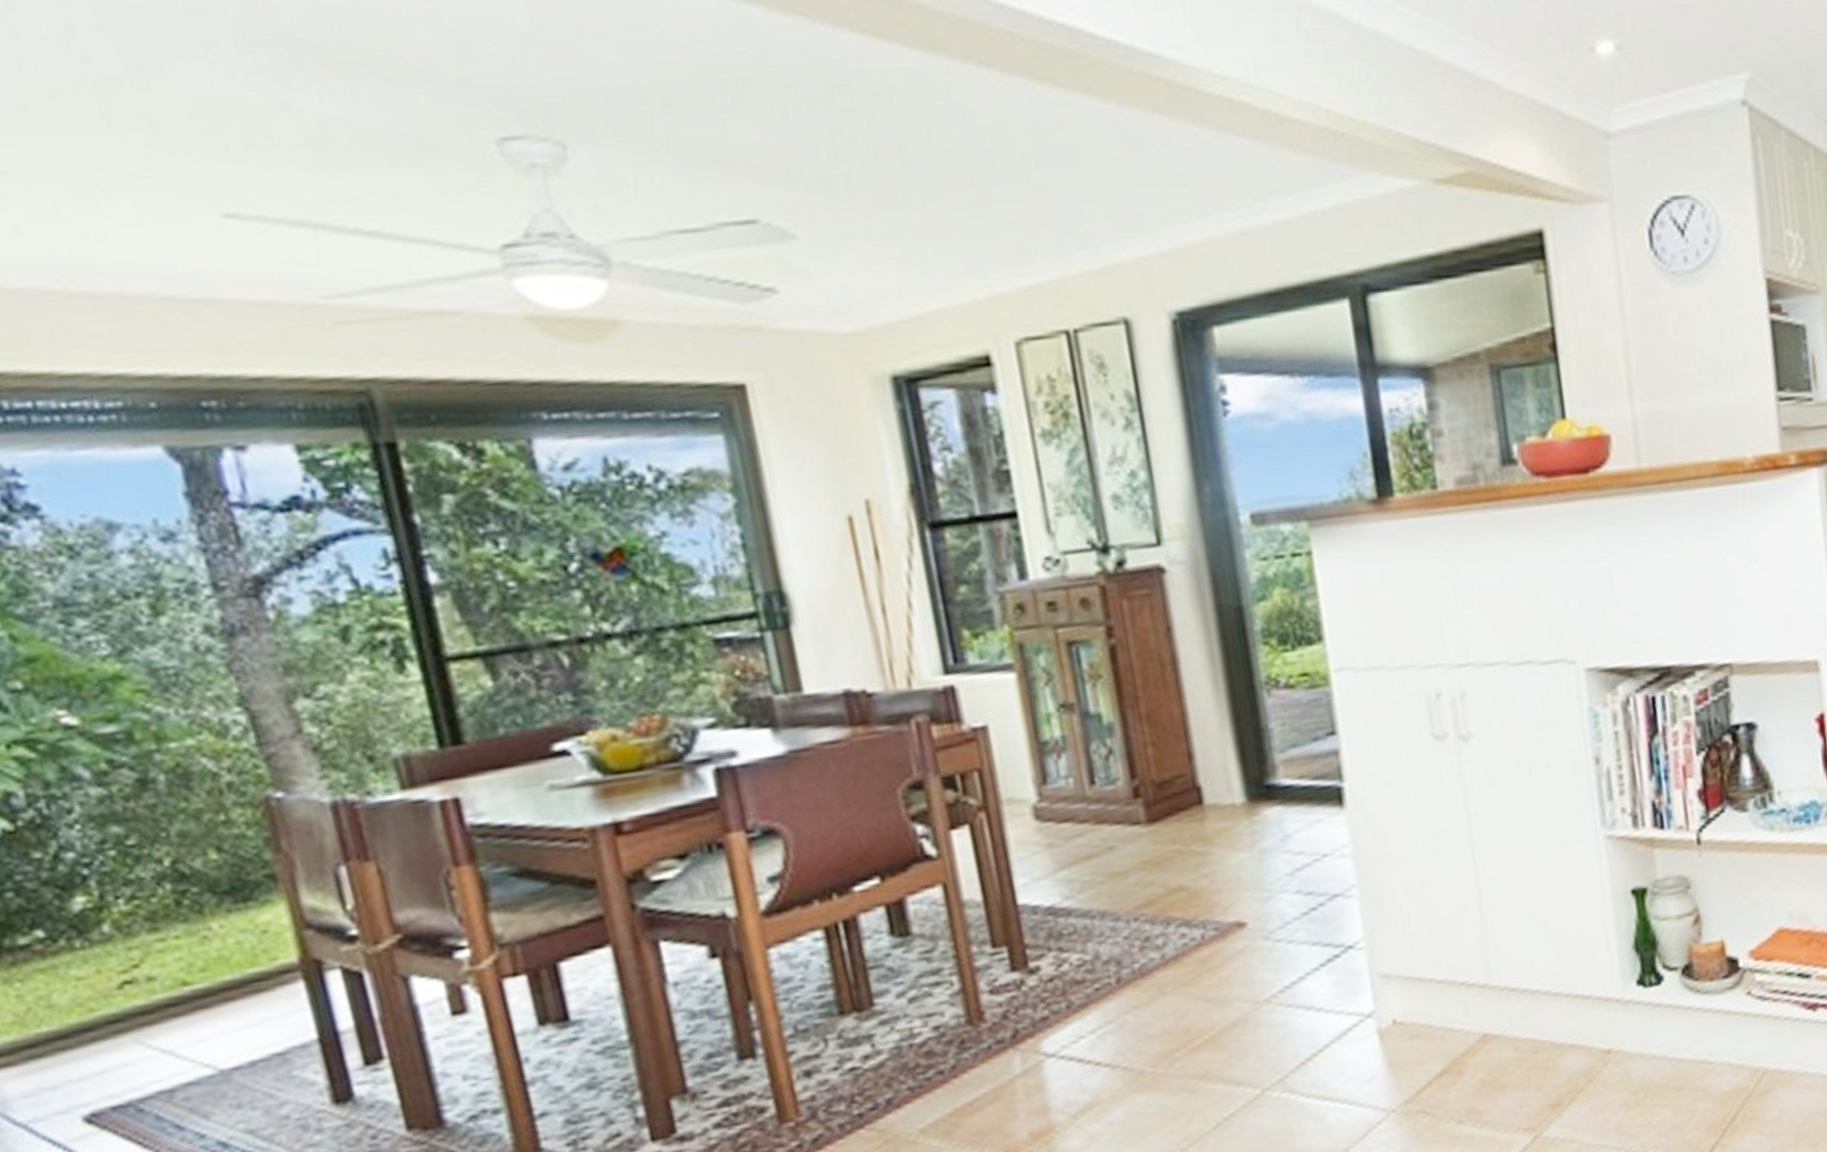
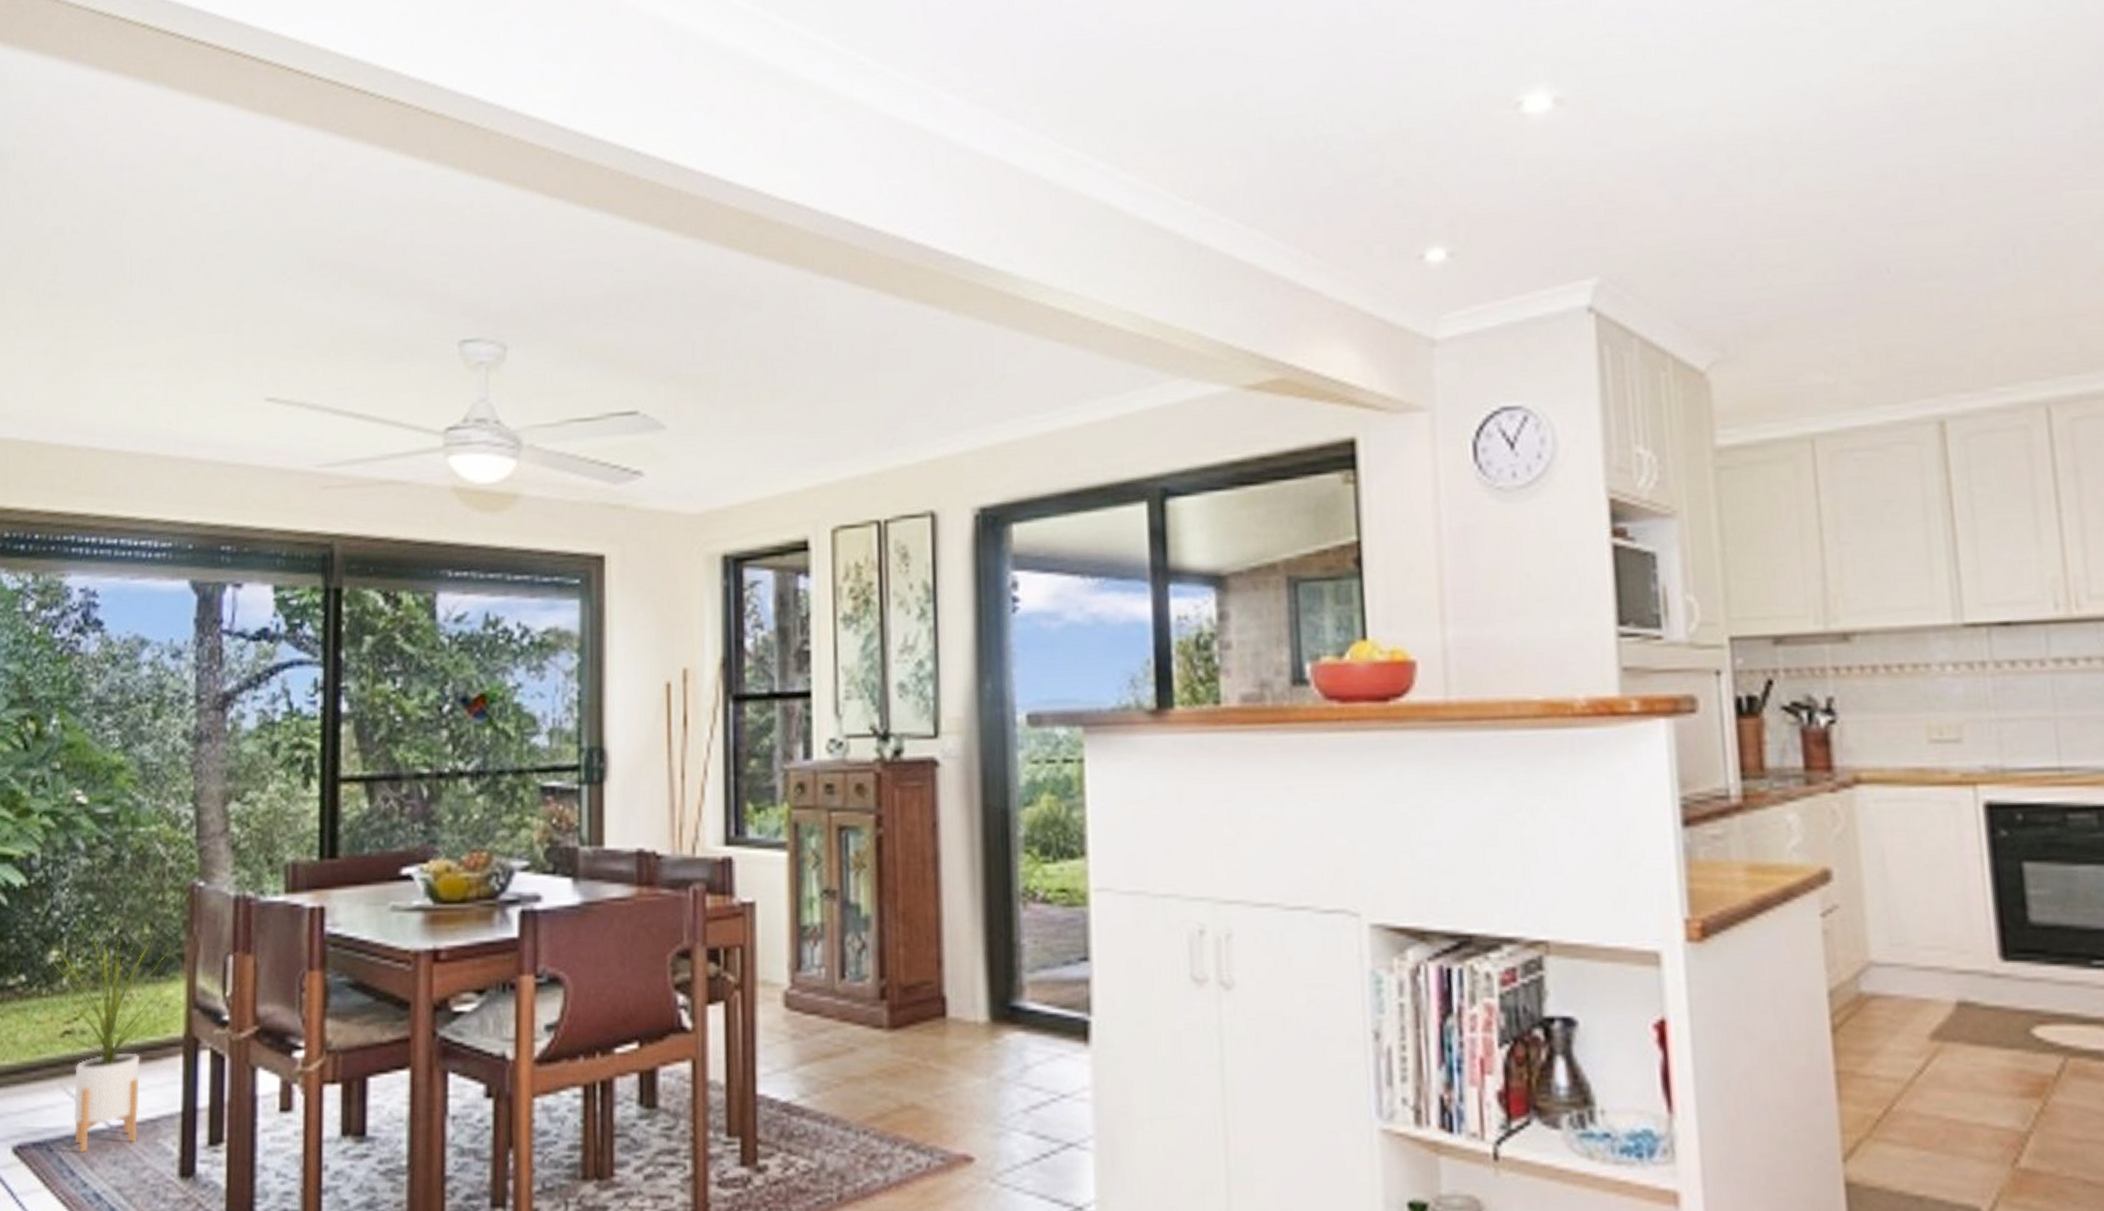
house plant: none [65,854,283,1105] -> present [35,928,176,1153]

